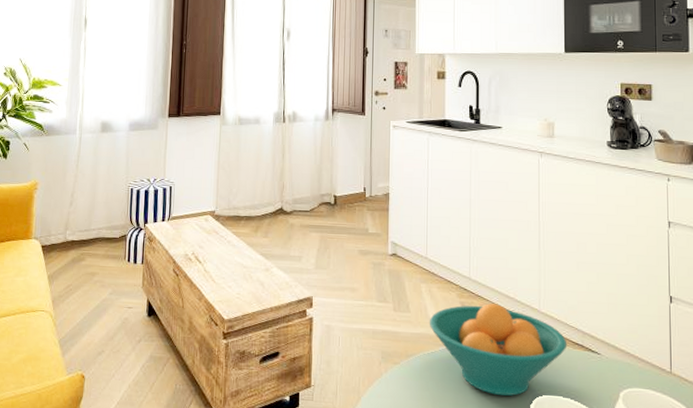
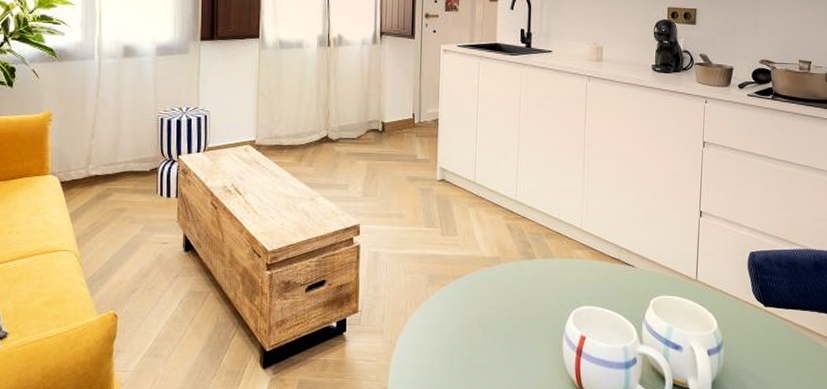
fruit bowl: present [429,303,567,396] -> none [475,224,606,310]

